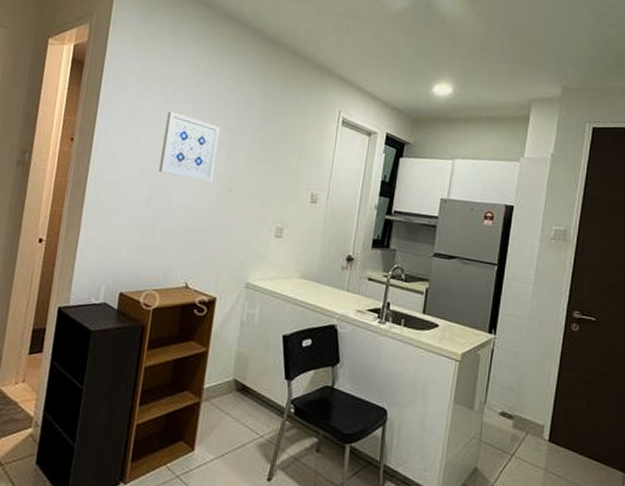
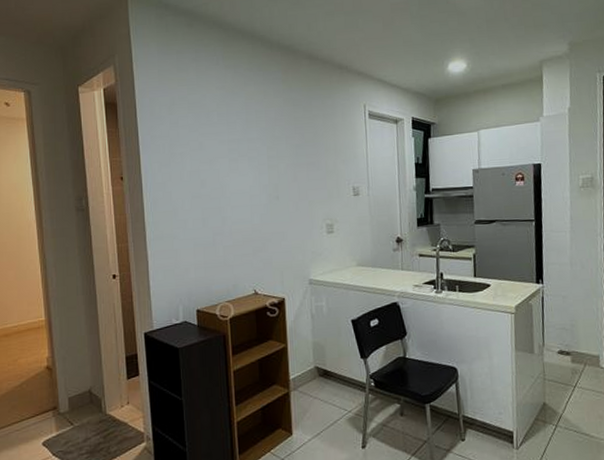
wall art: present [159,111,220,182] -> none [205,135,259,195]

